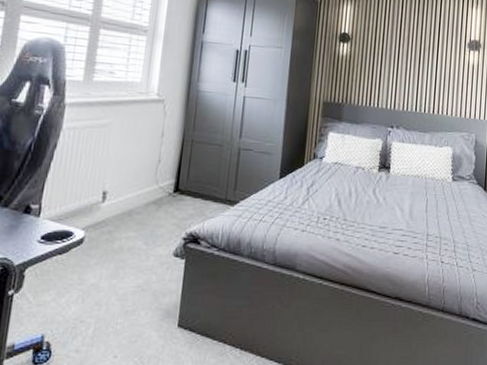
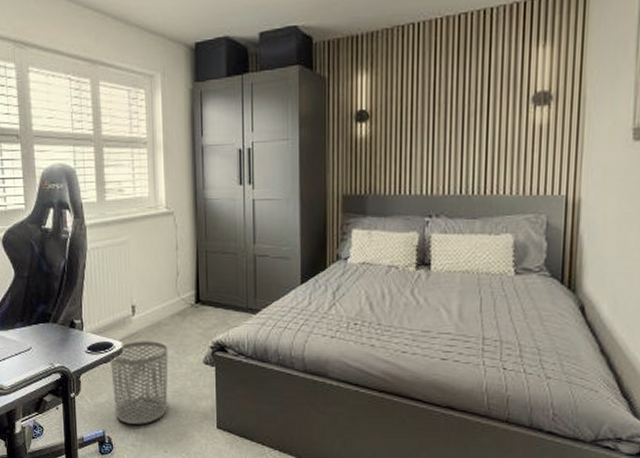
waste bin: none [61,230,137,326] -> present [110,341,168,424]

